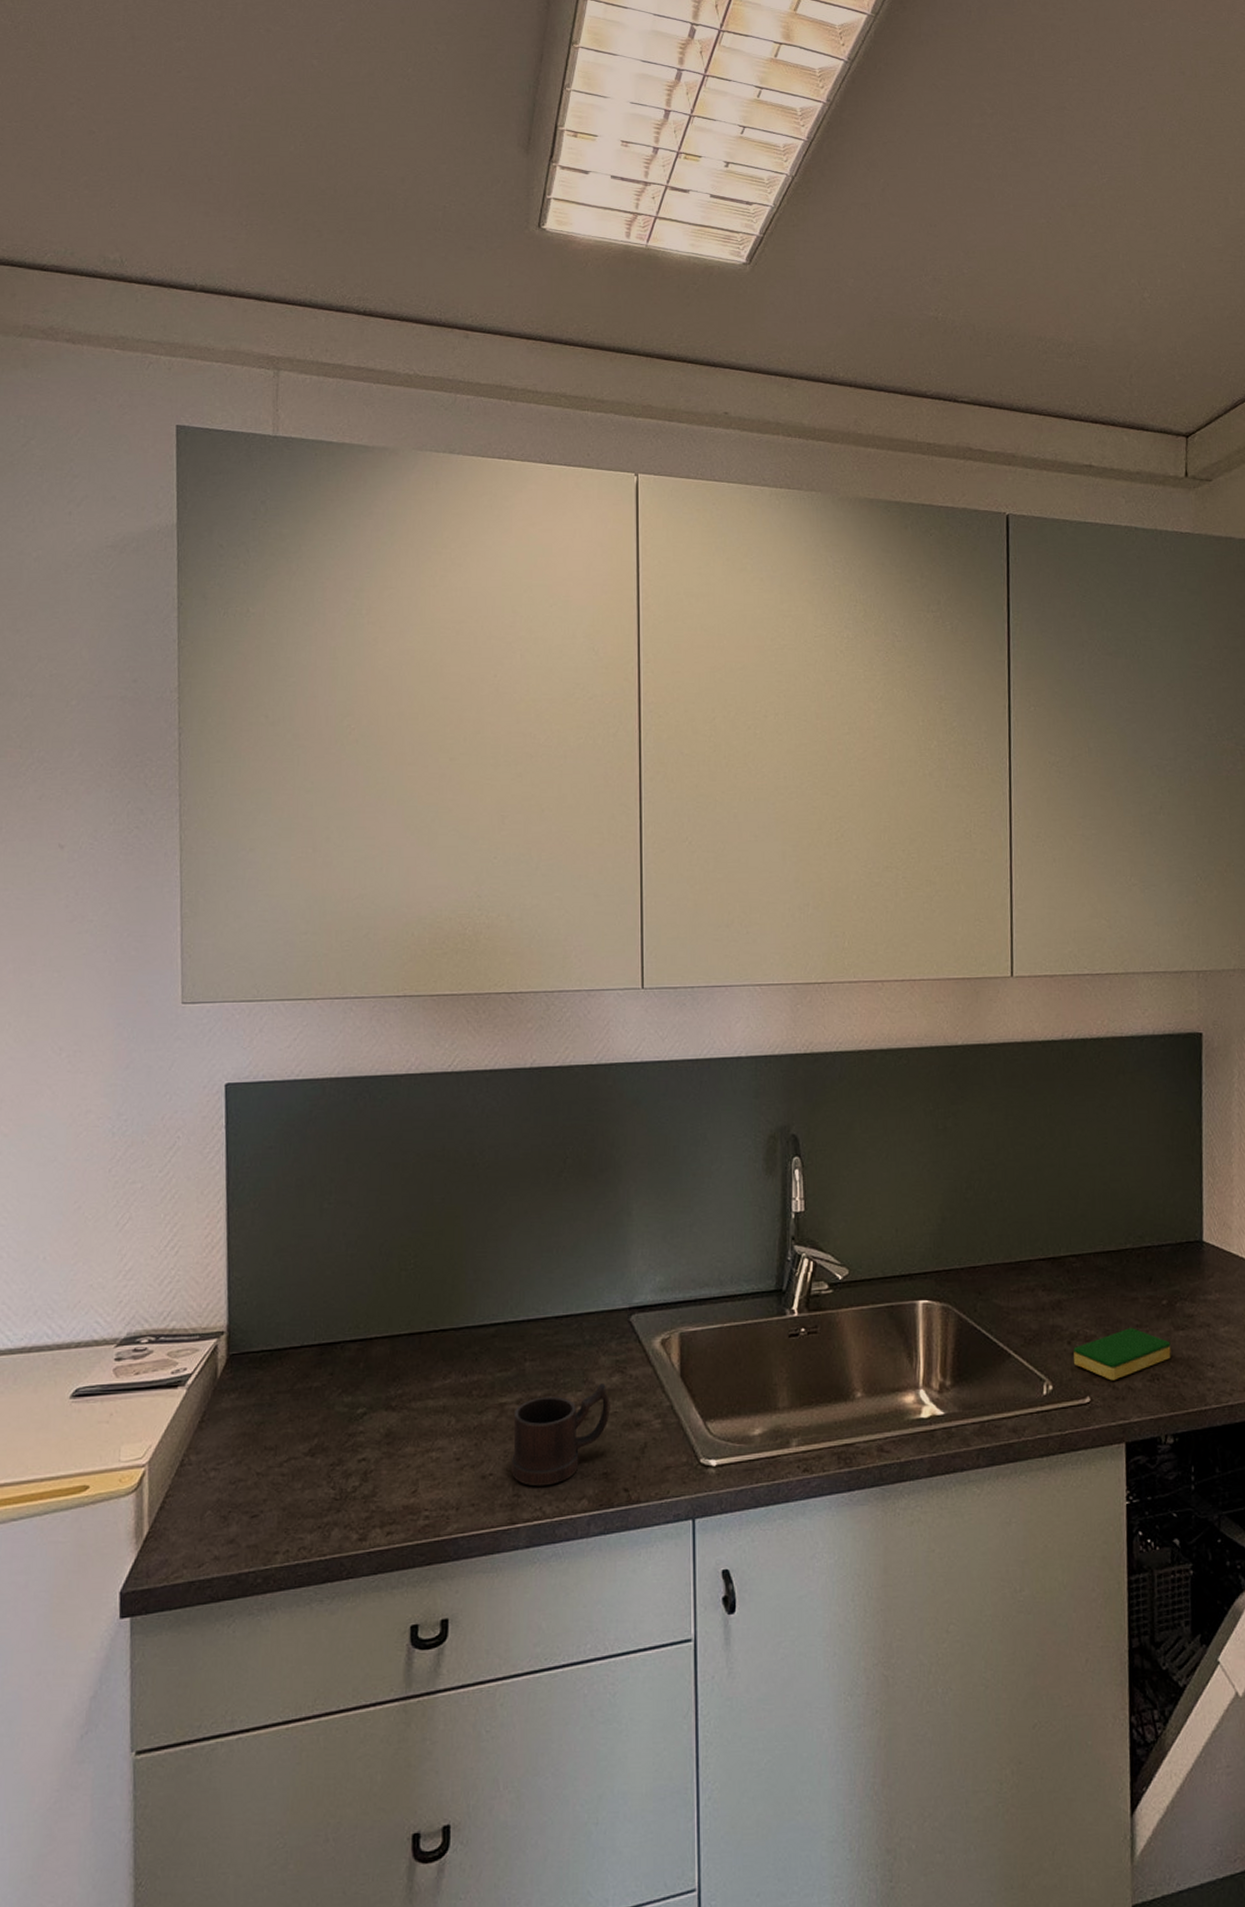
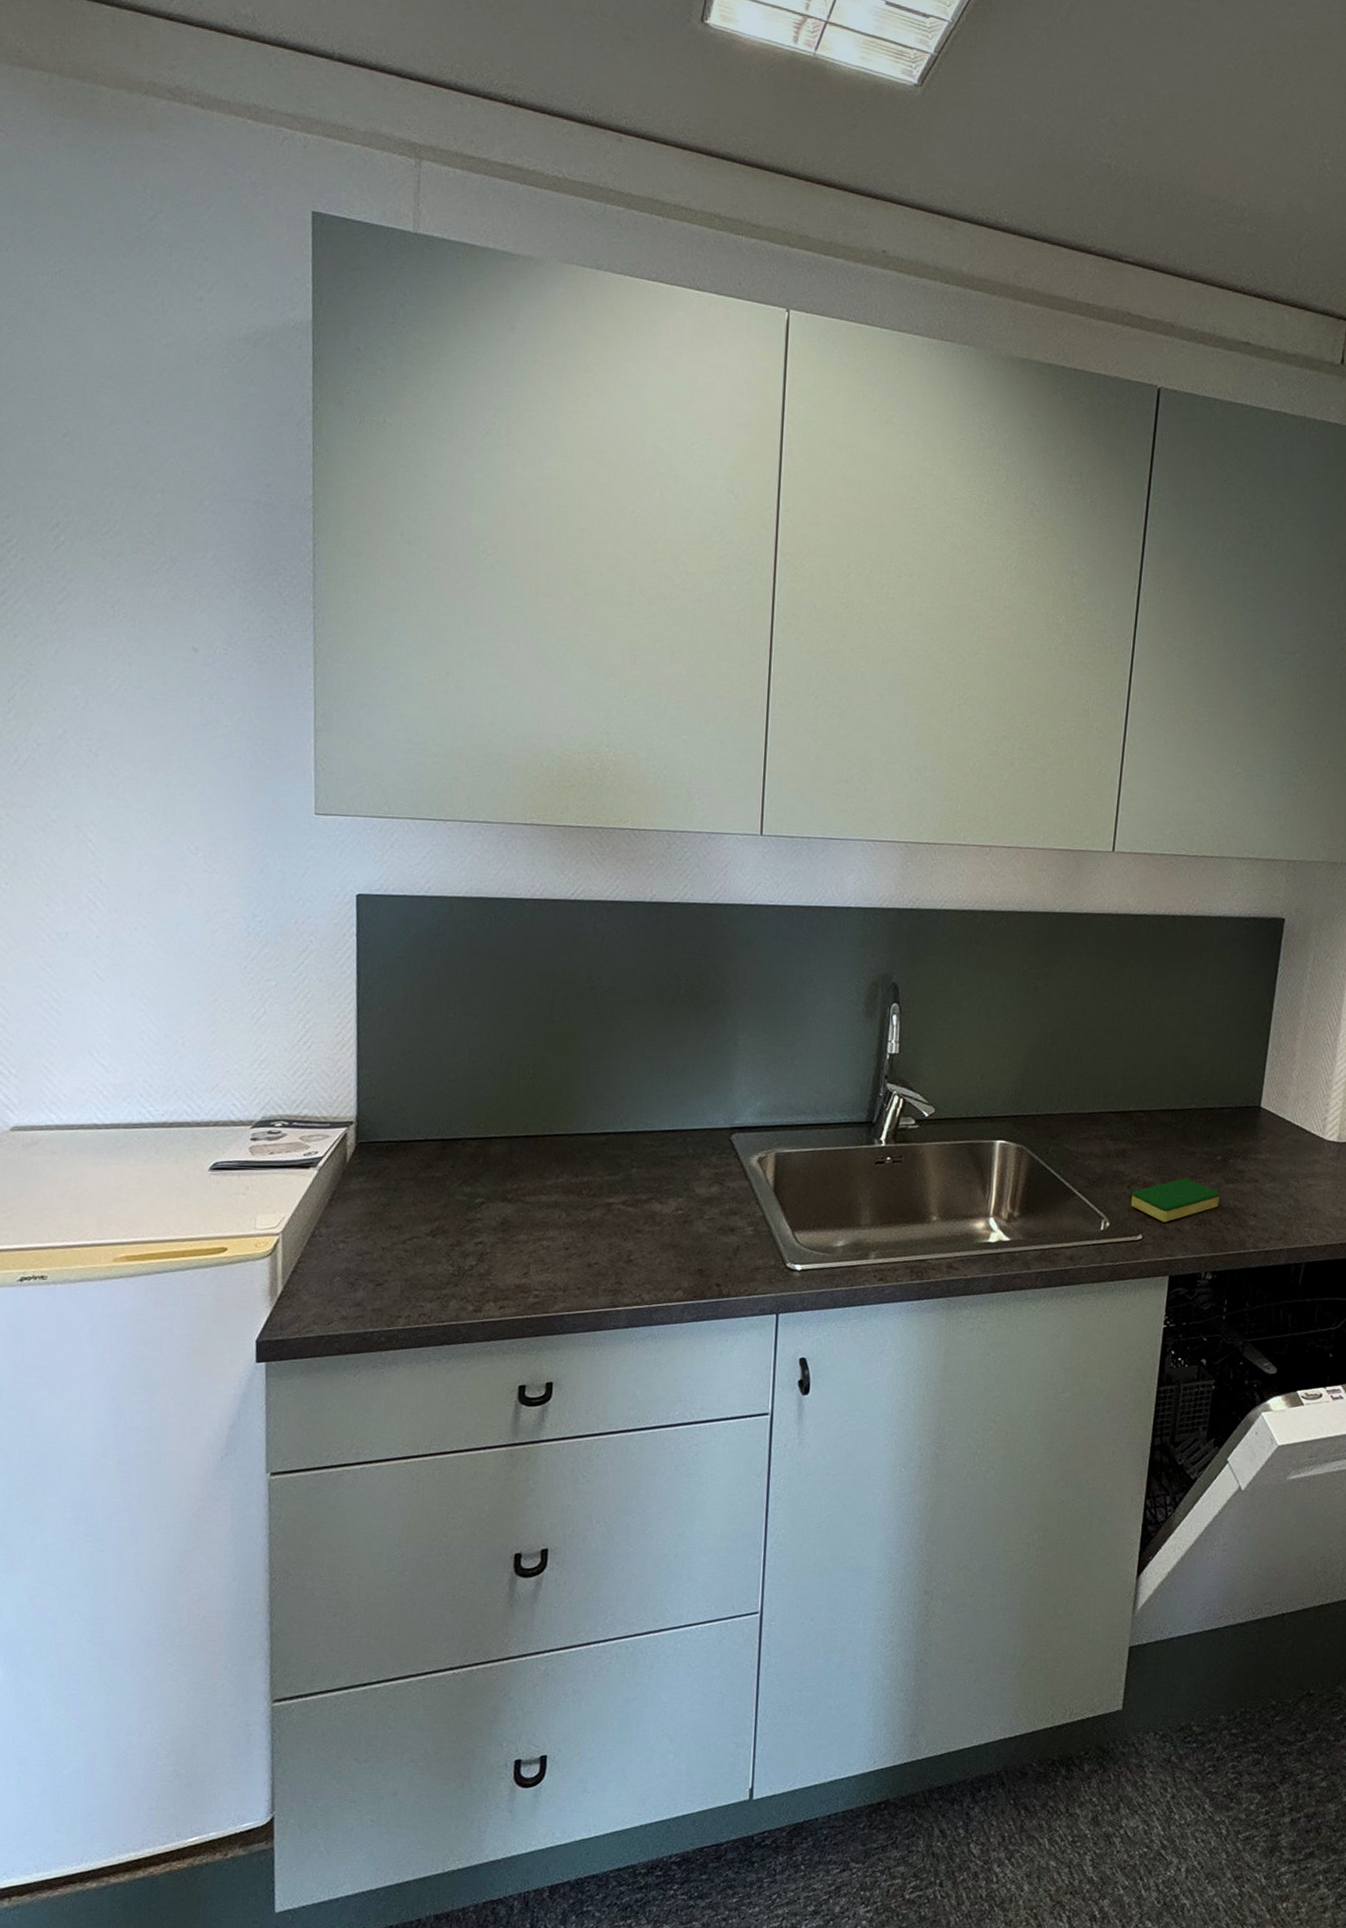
mug: present [512,1384,610,1487] -> none [615,1192,708,1277]

